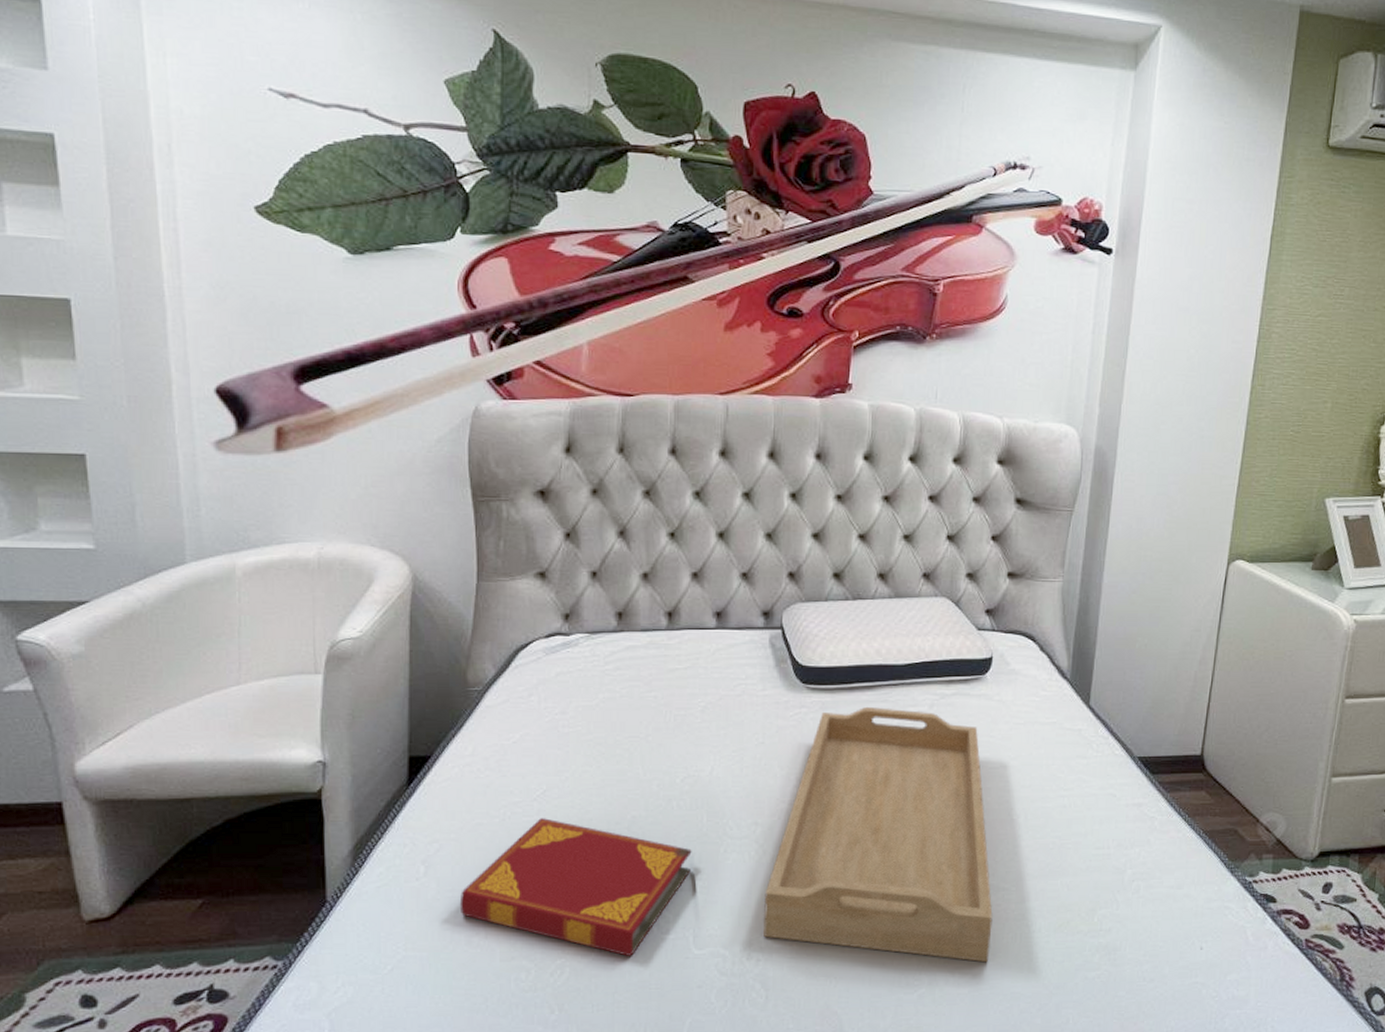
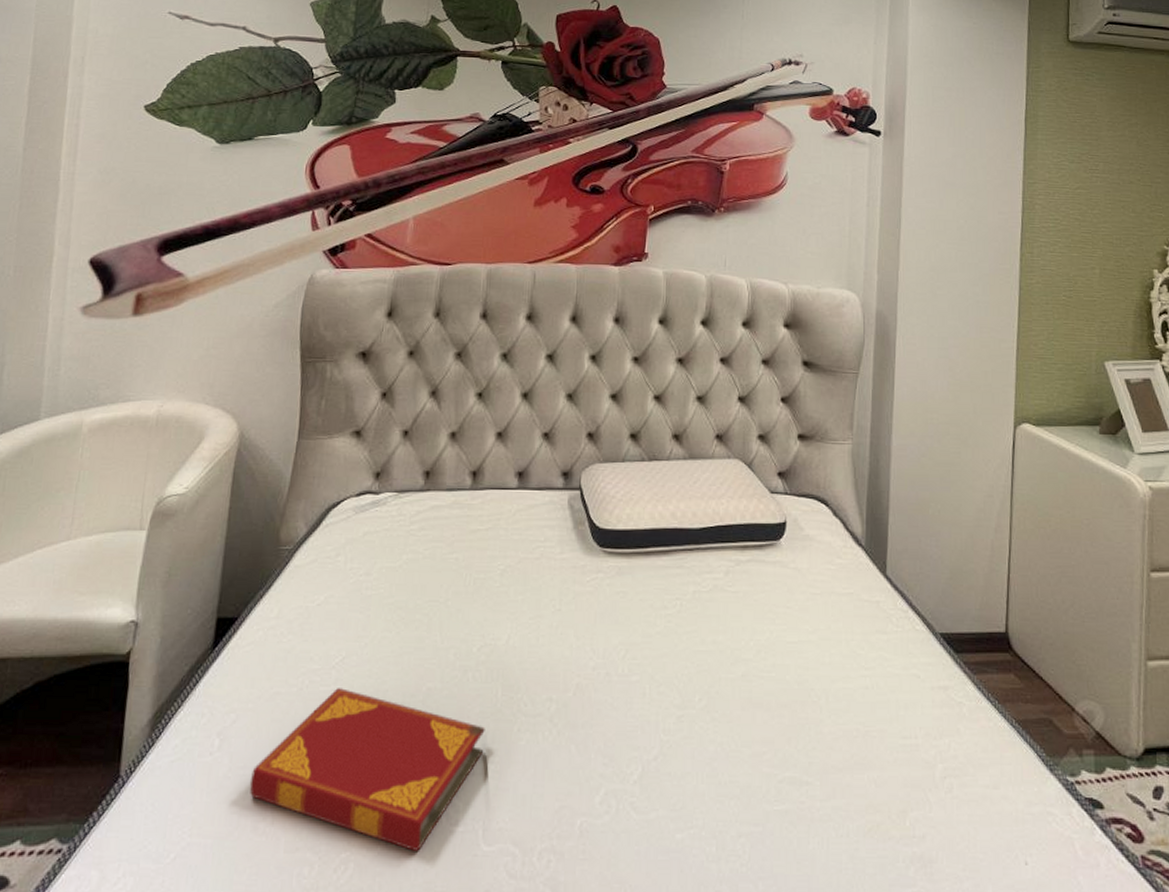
serving tray: present [764,707,993,963] -> none [556,573,797,873]

